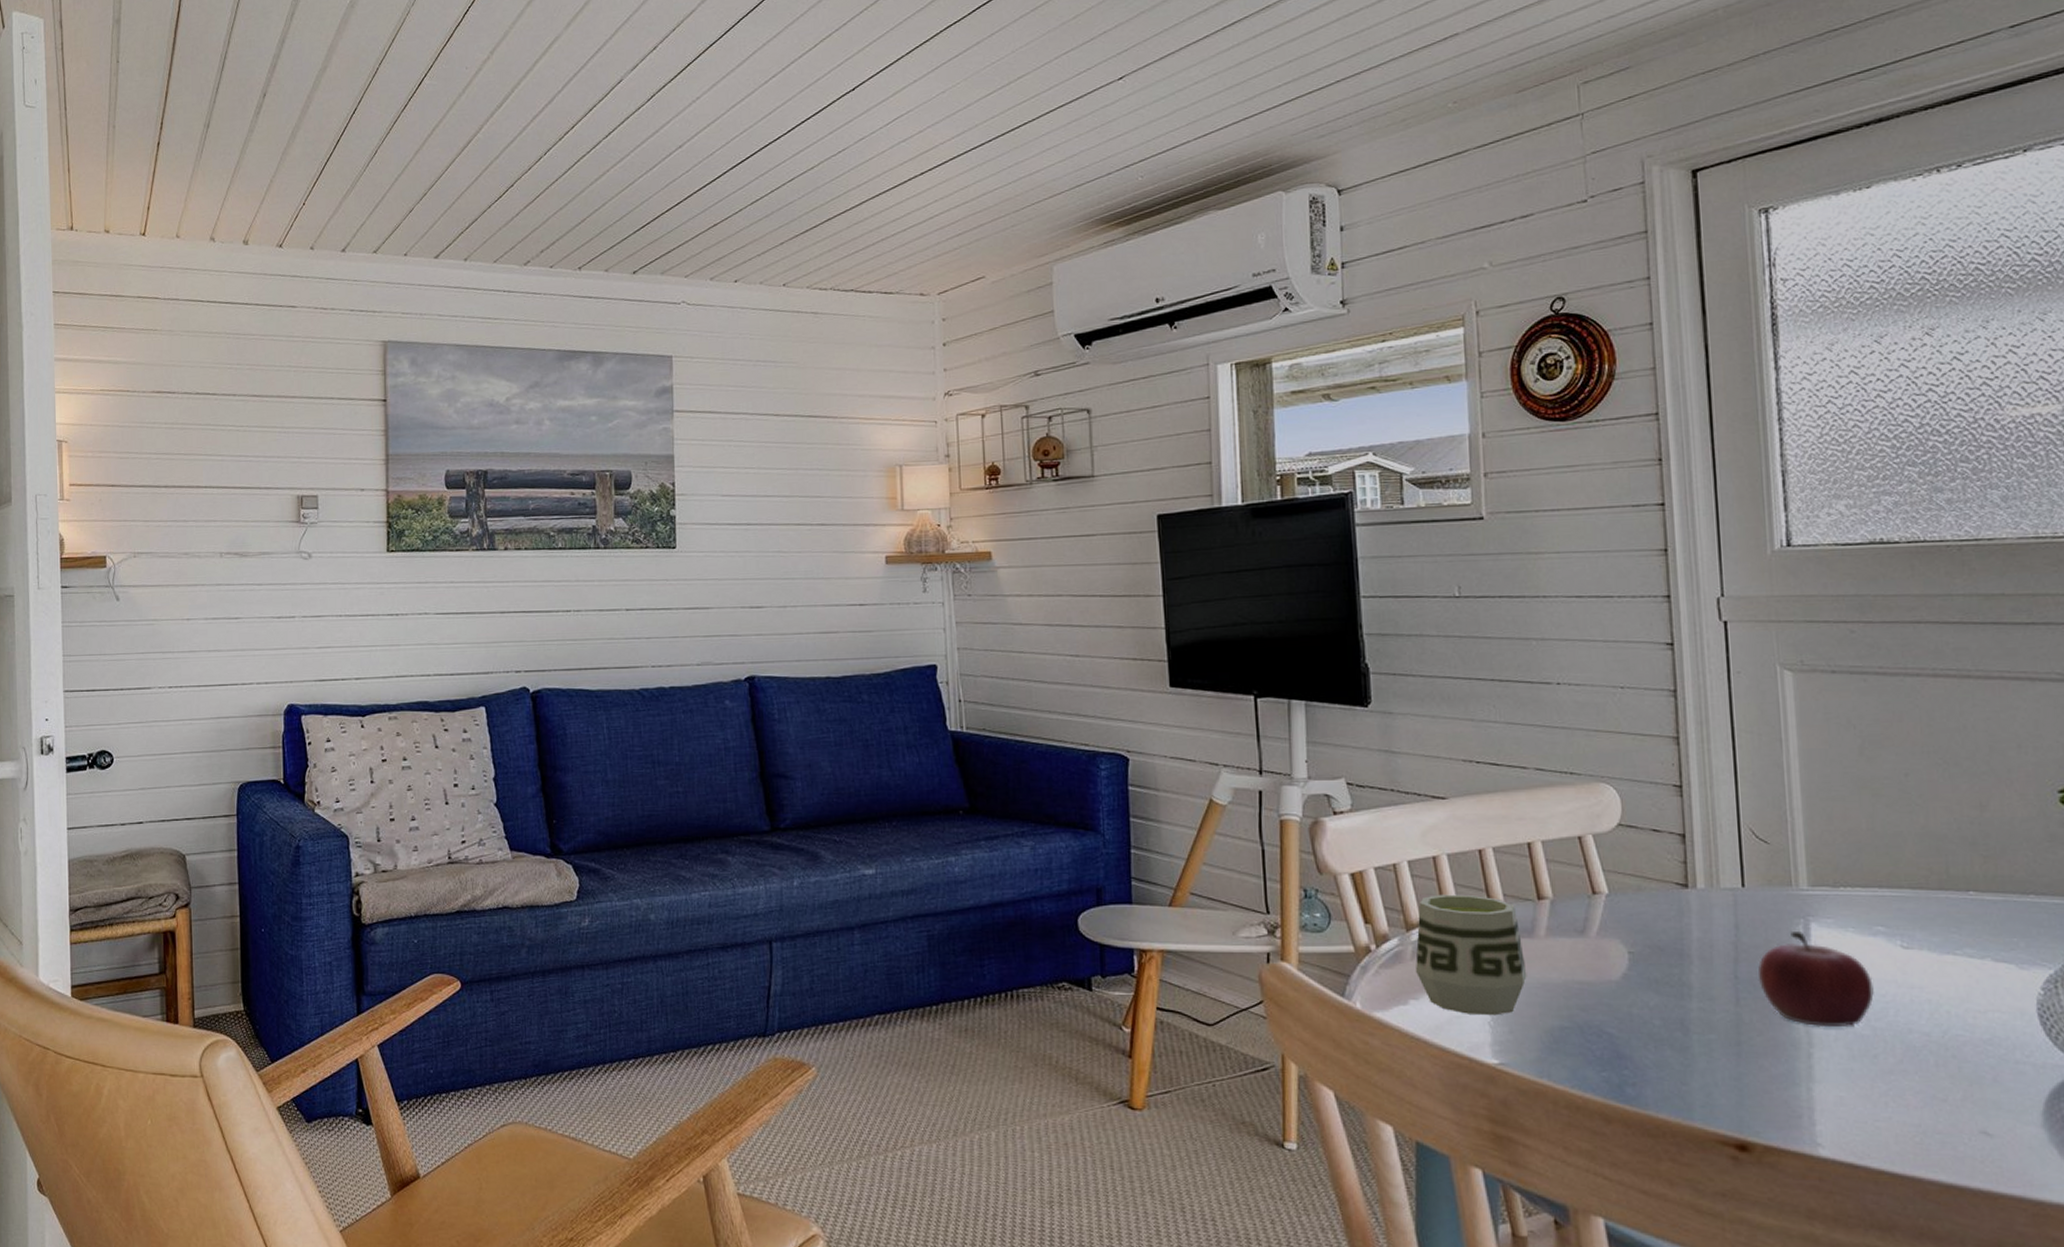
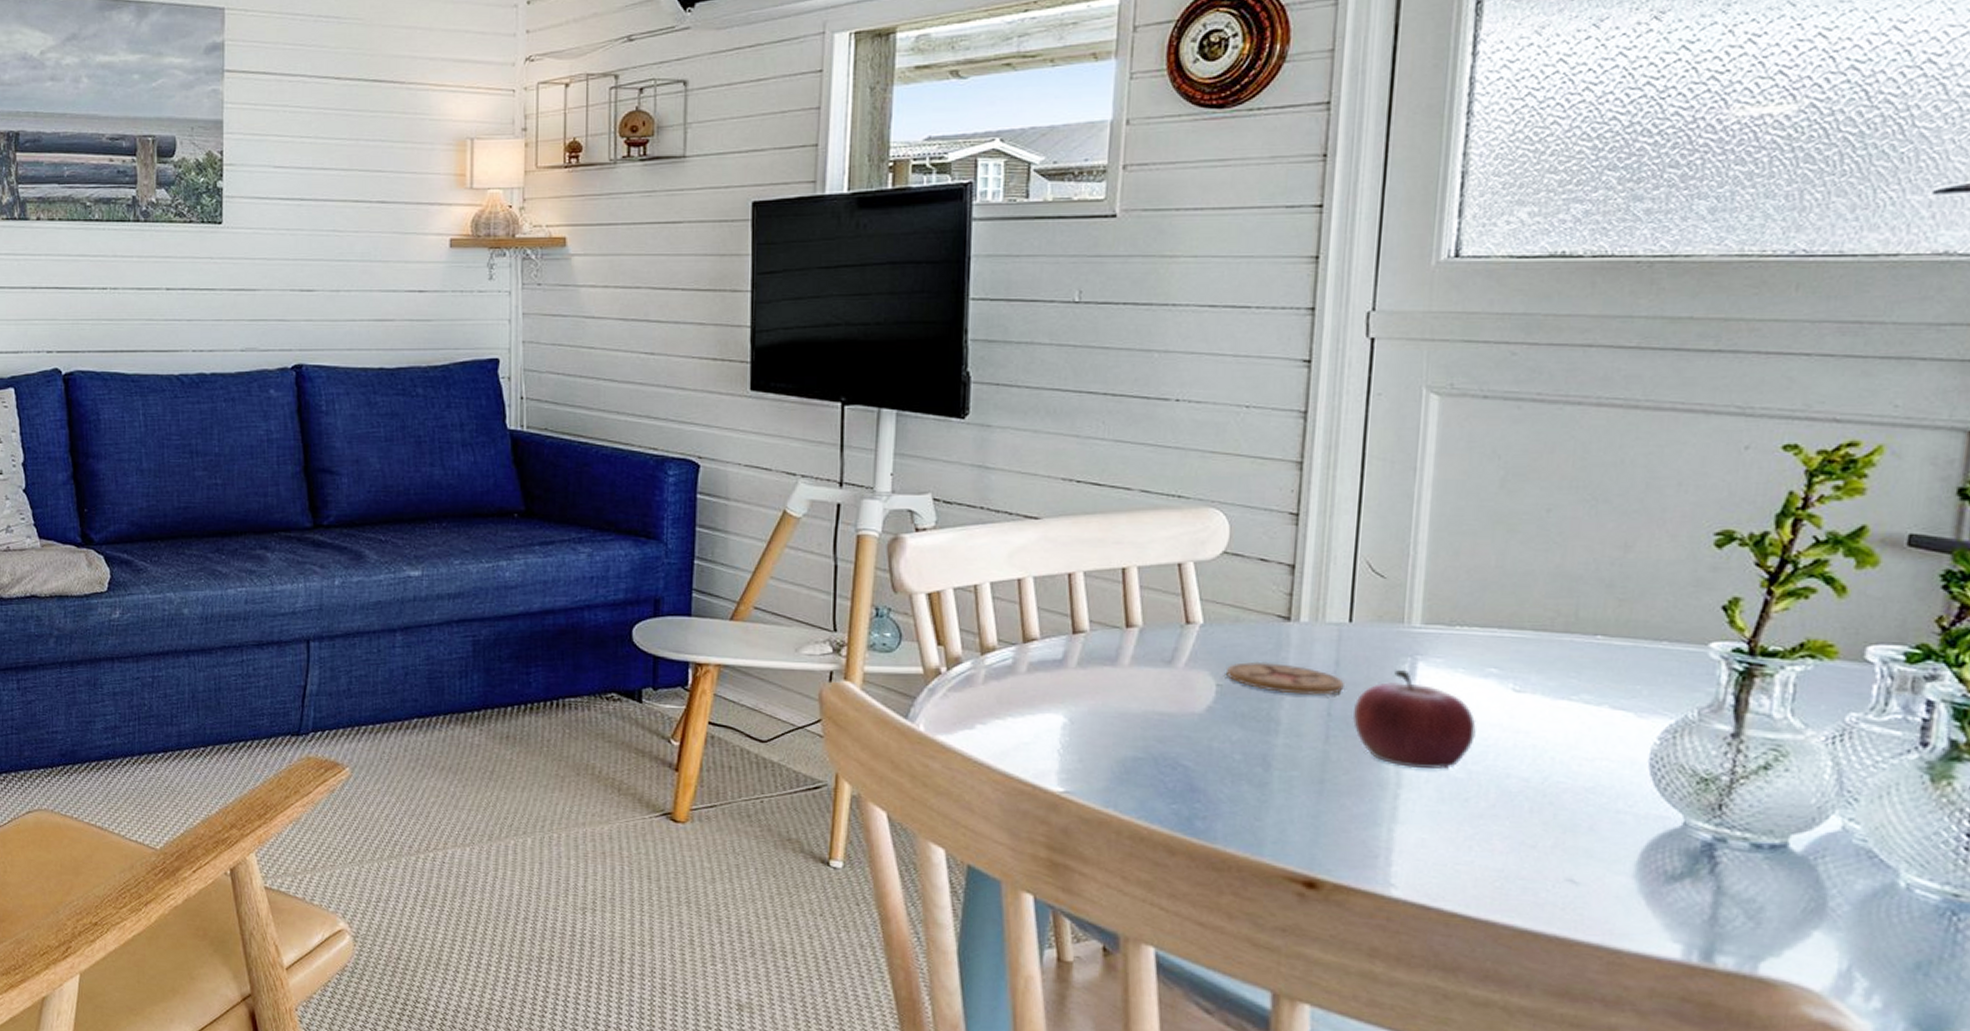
cup: present [1415,894,1527,1016] -> none [987,618,1105,744]
coaster: none [1634,928,1747,959] -> present [1225,661,1346,696]

